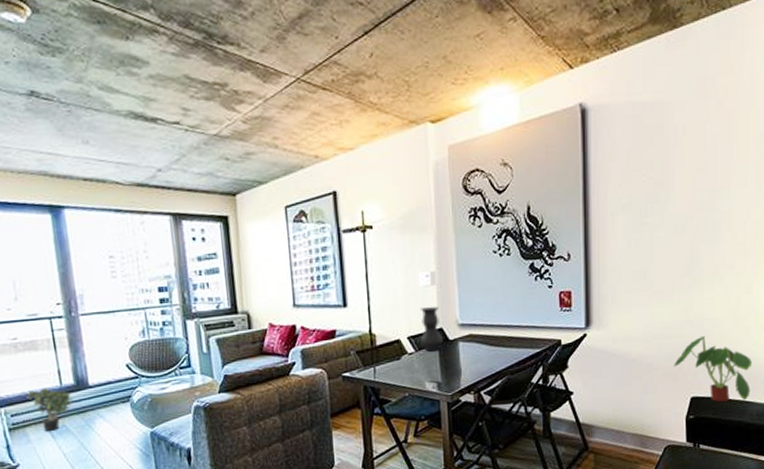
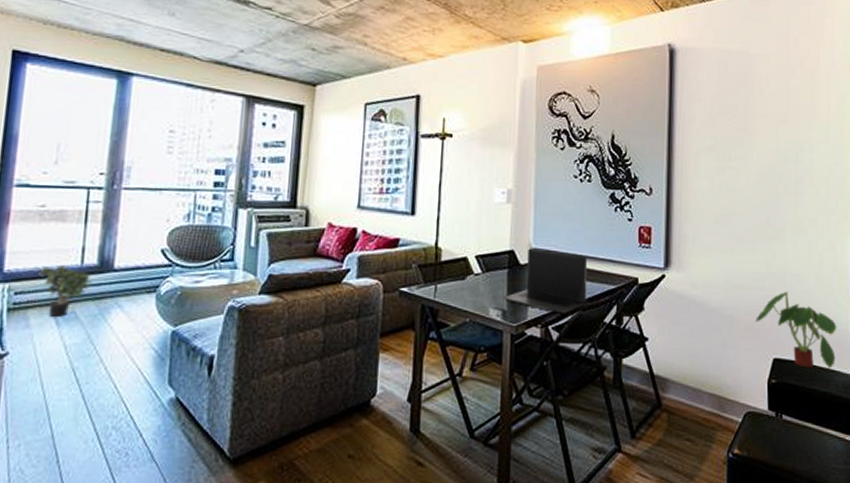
vase: present [420,307,444,352] -> none [488,224,515,275]
laptop computer: none [436,324,514,380] -> present [503,248,588,314]

